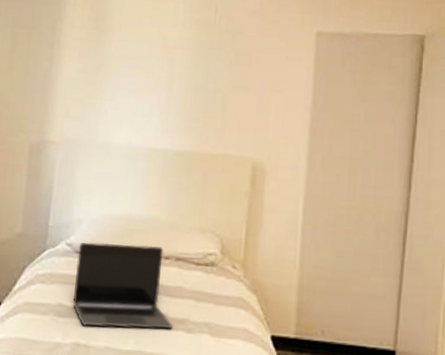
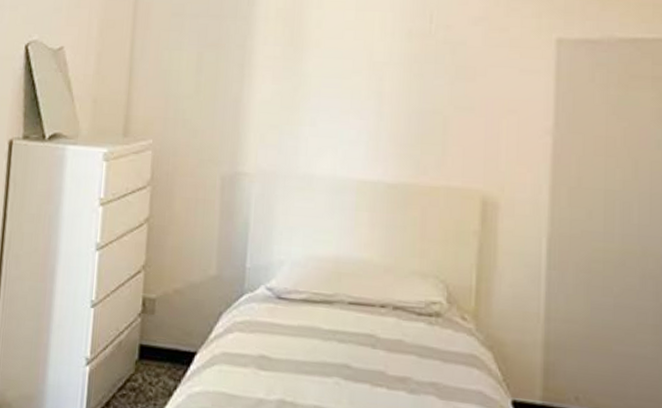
laptop: present [72,242,173,329] -> none [275,286,393,388]

